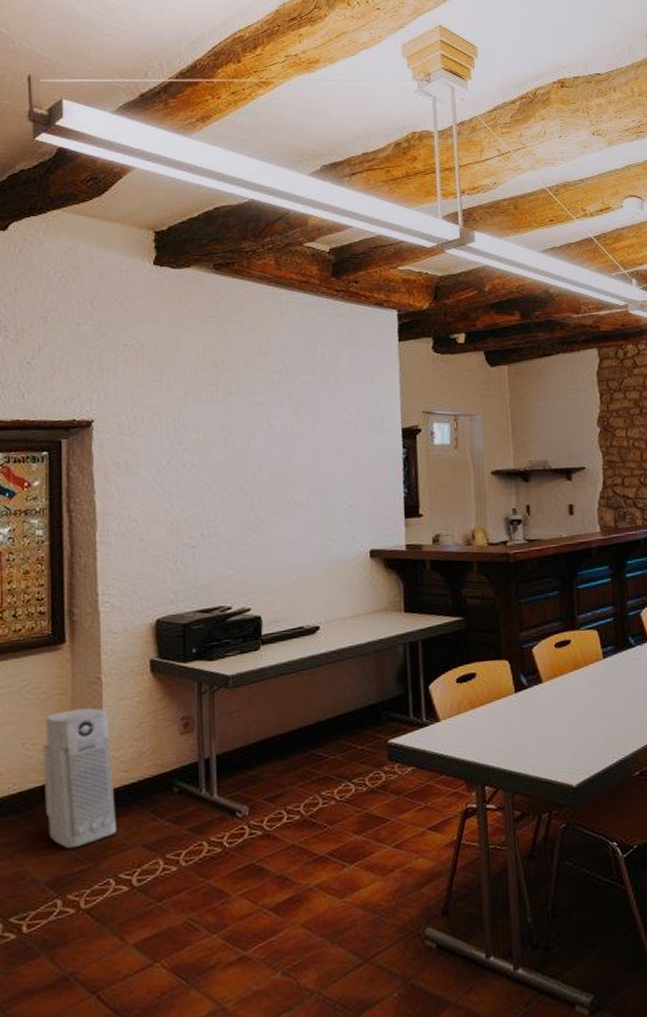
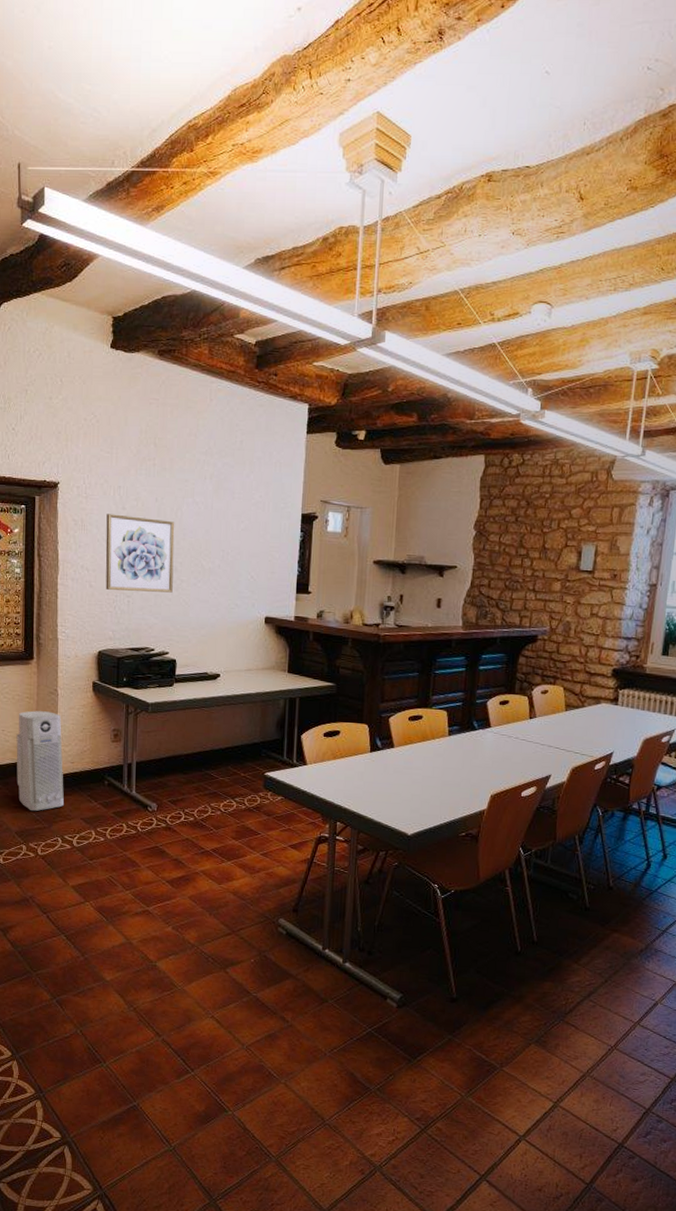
wall art: none [158,450,251,542] -> present [105,514,175,593]

